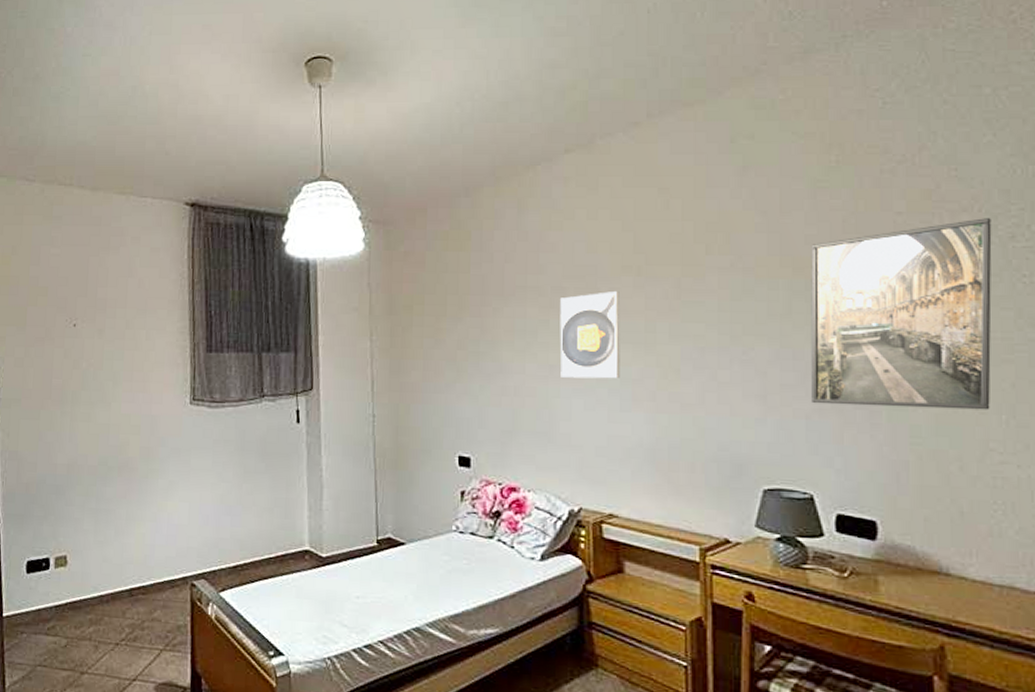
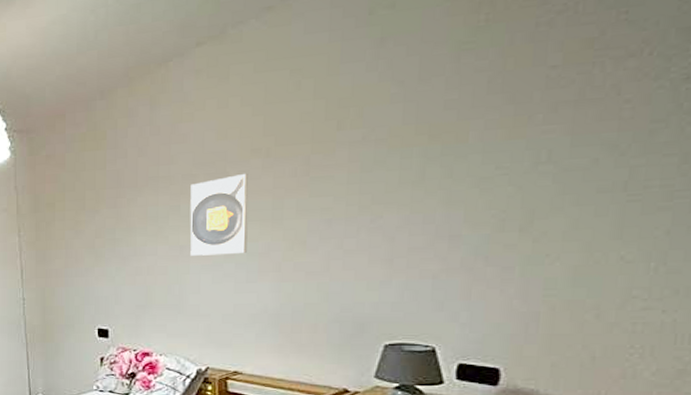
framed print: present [811,218,992,410] -> none [440,61,664,264]

